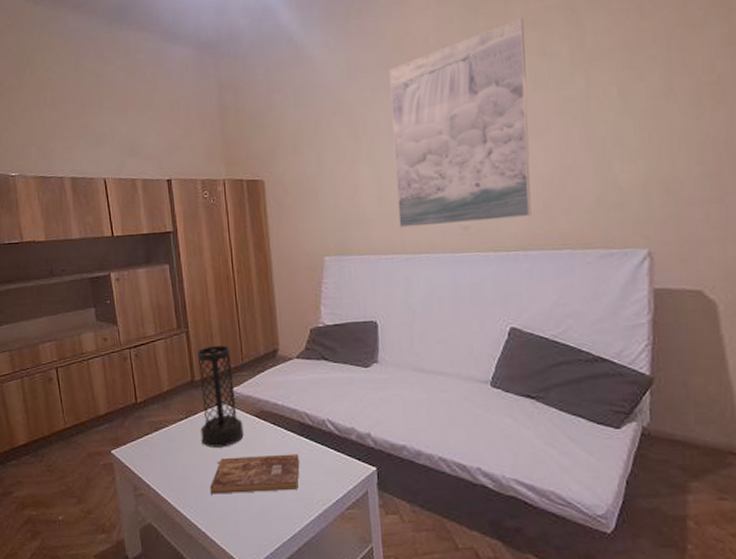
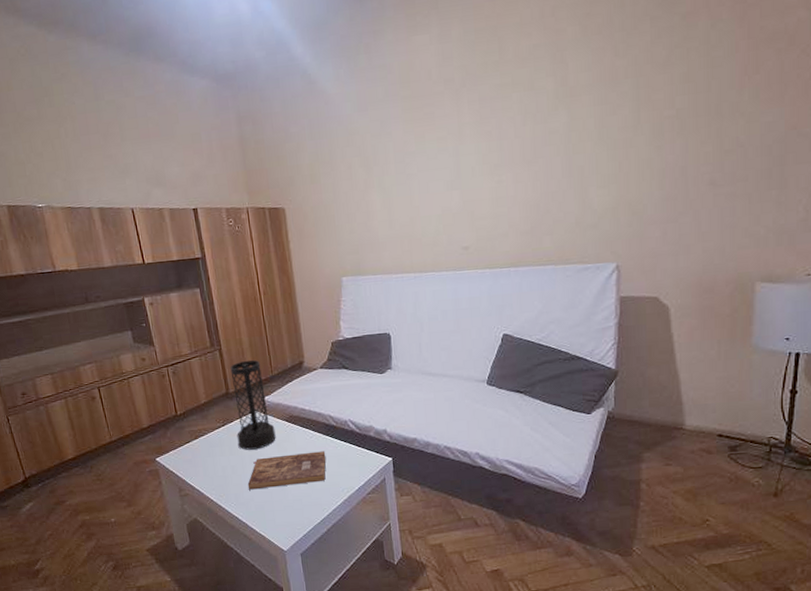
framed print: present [389,18,532,228] -> none [396,55,521,250]

